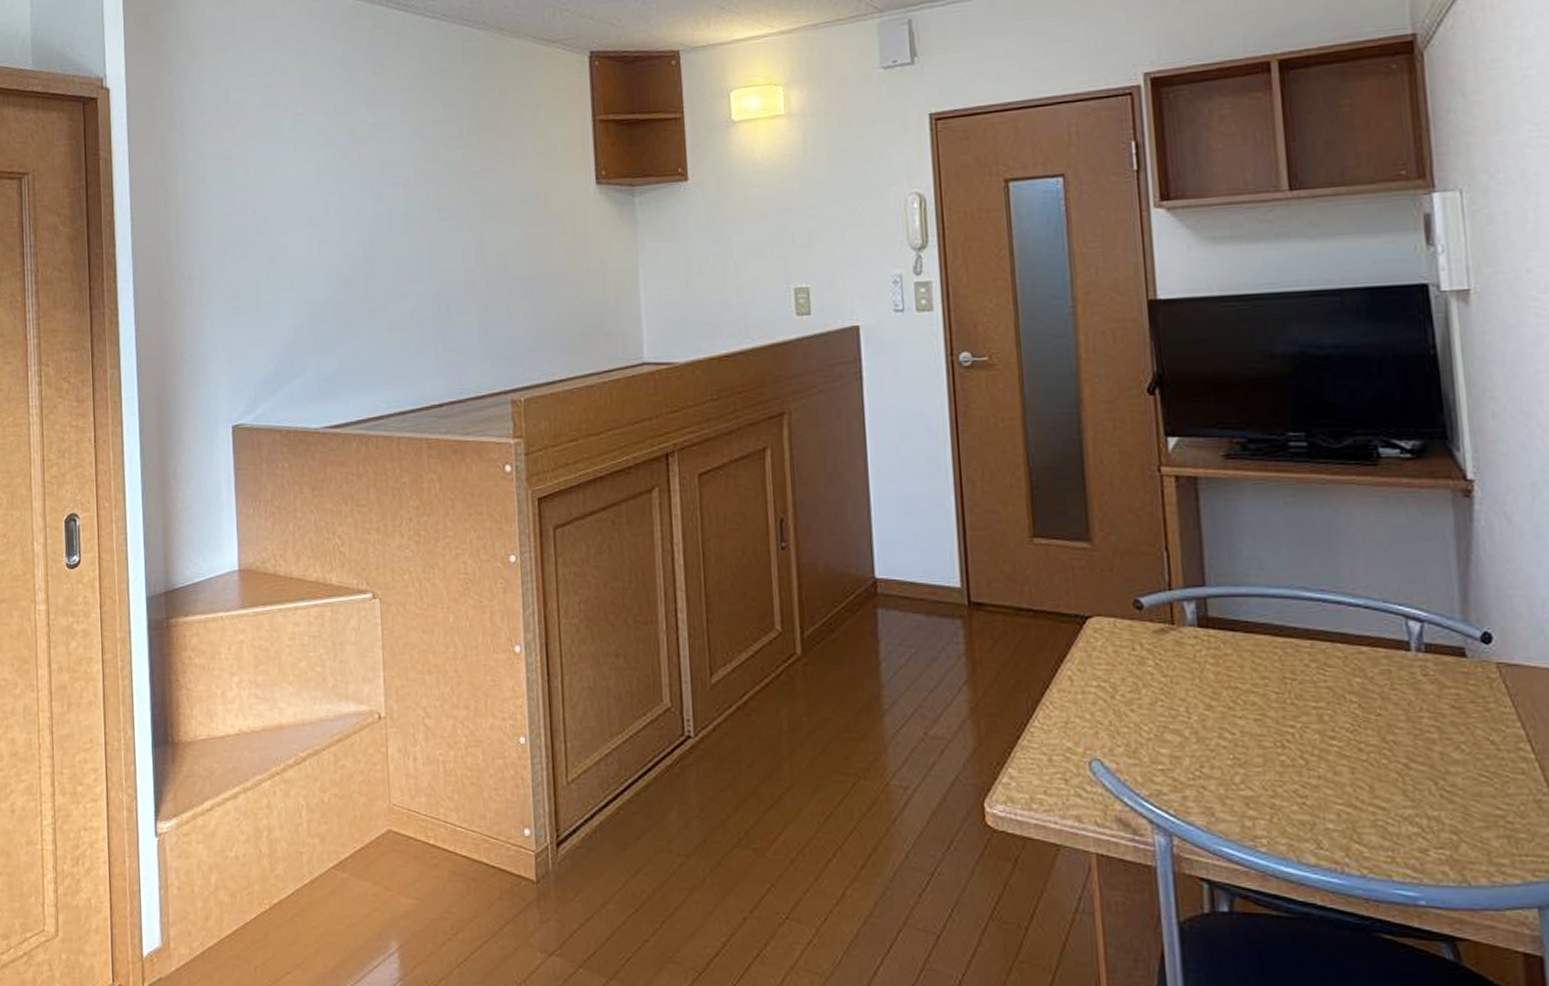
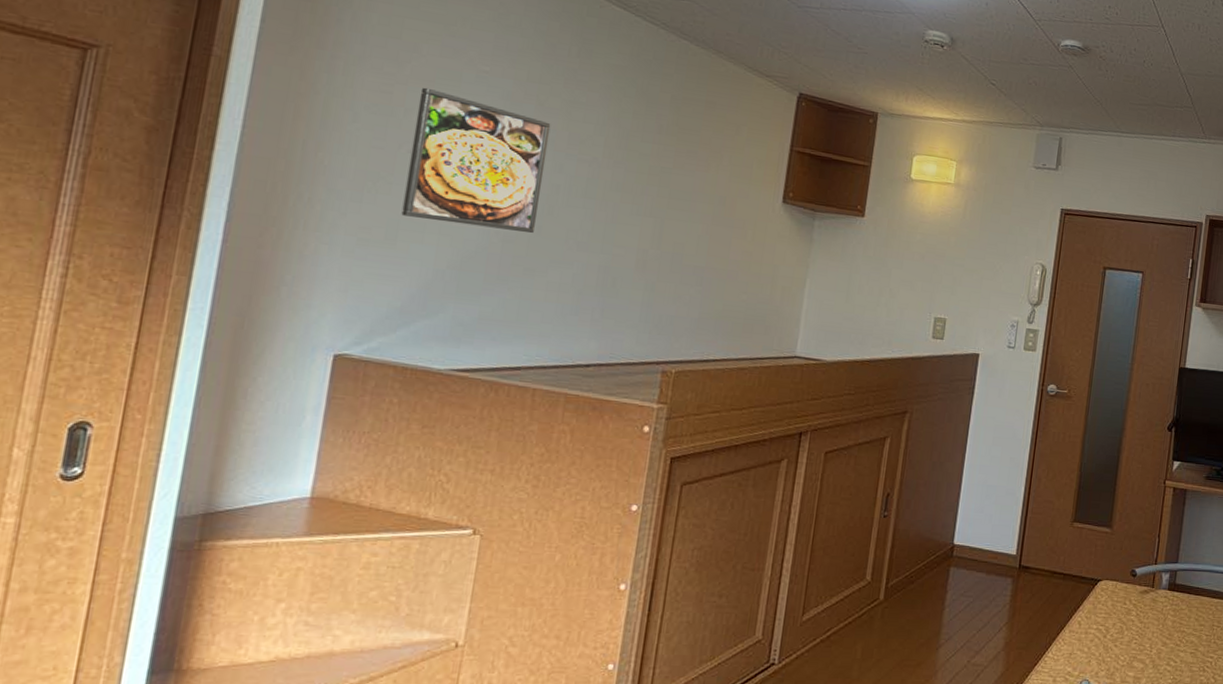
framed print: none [252,143,369,277] -> present [401,87,551,233]

